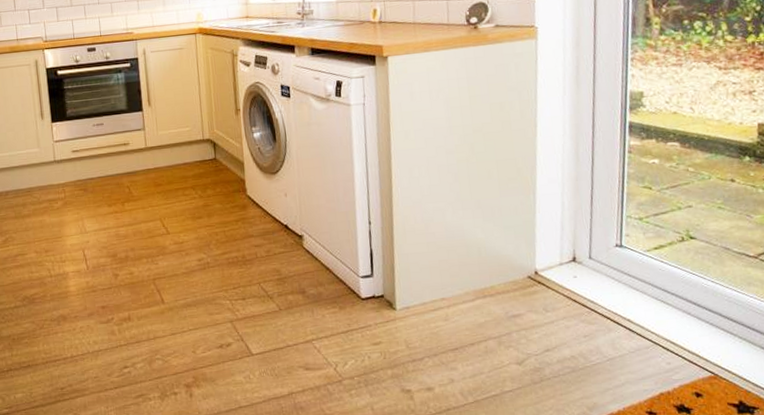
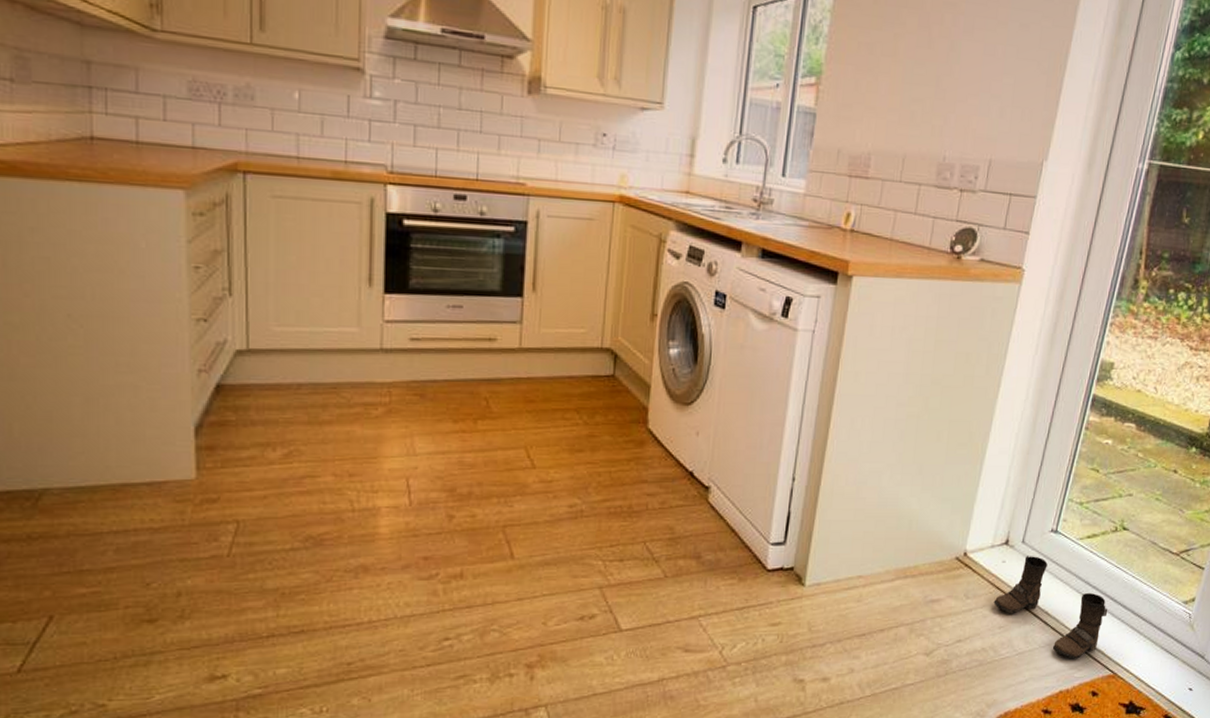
boots: none [573,269,694,363] -> present [993,555,1108,659]

